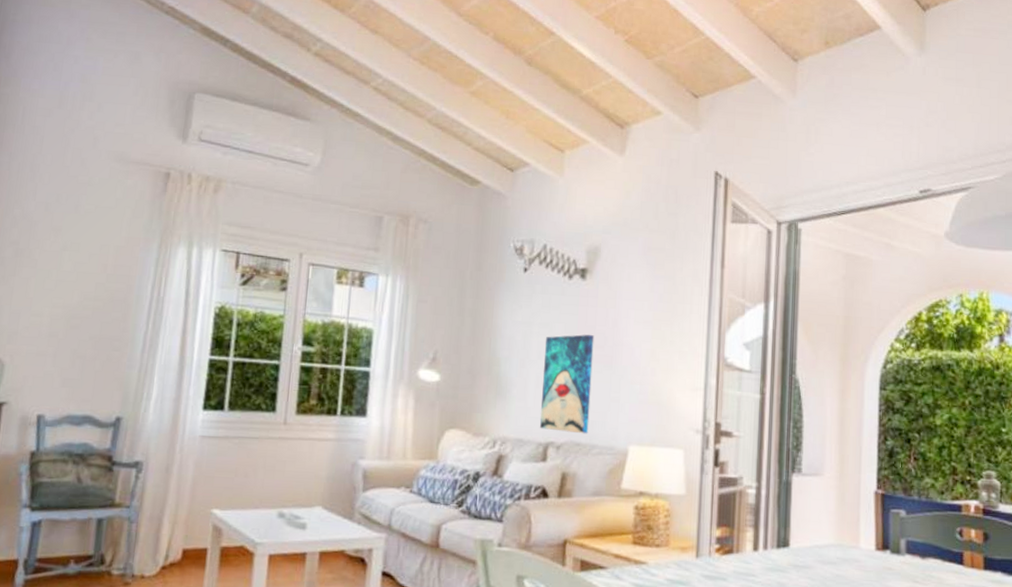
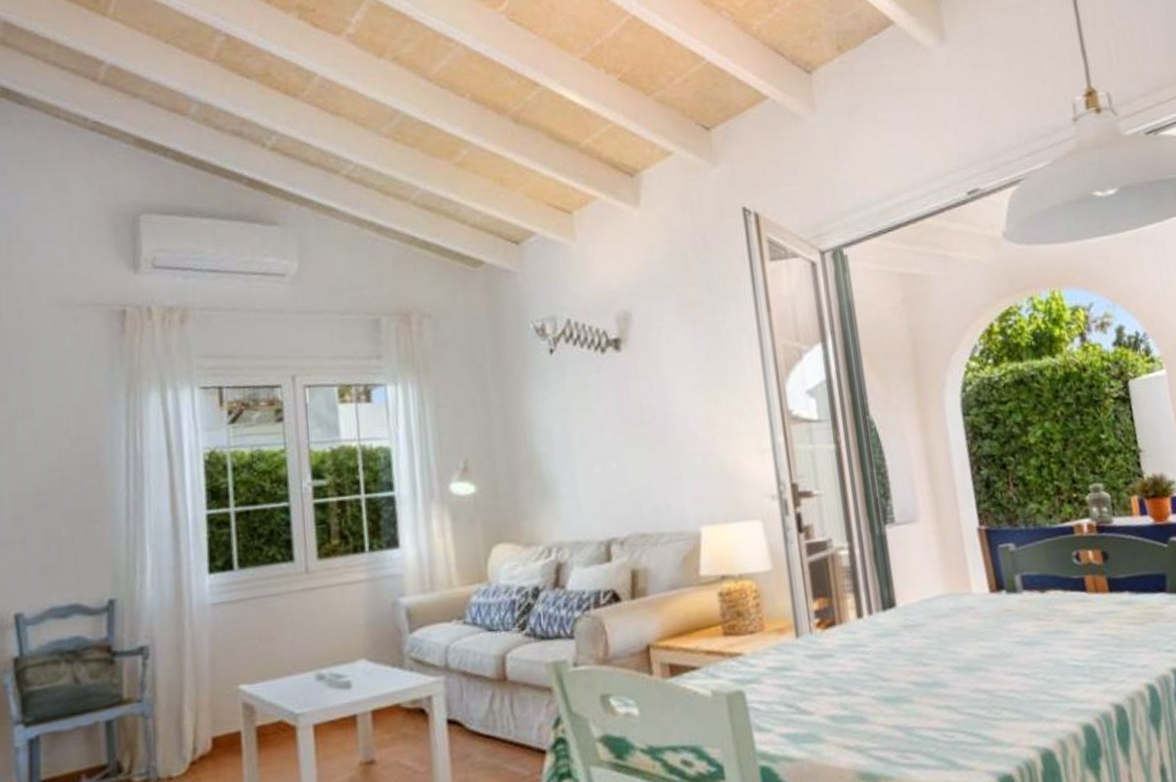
wall art: present [540,334,595,434] -> none [587,411,653,526]

